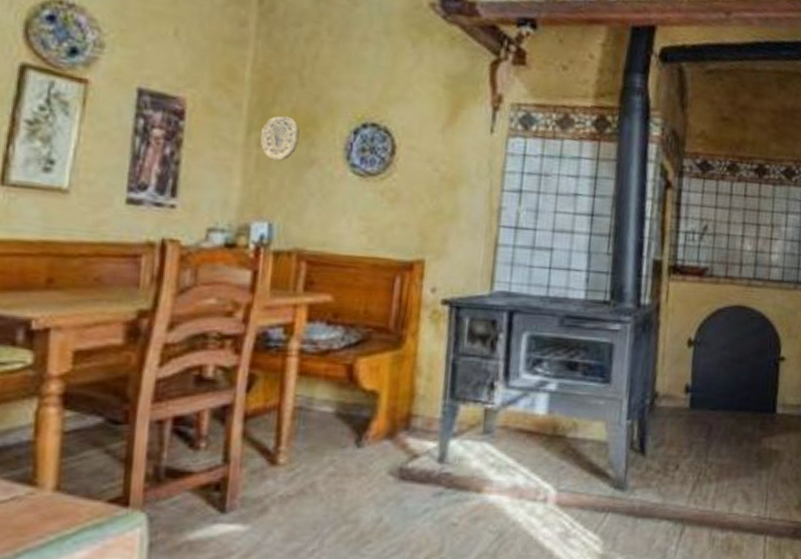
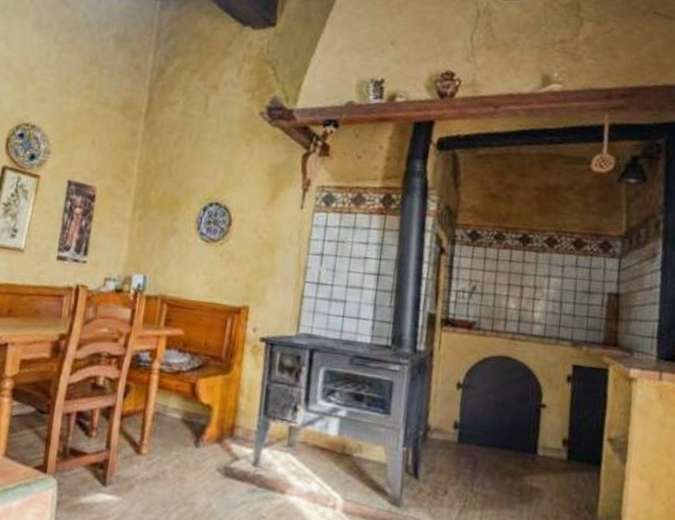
decorative plate: present [260,115,300,161] -> none [141,197,167,231]

